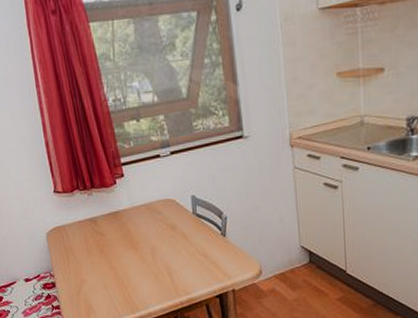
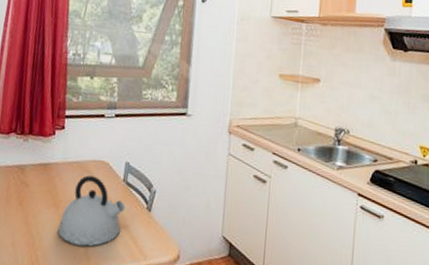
kettle: none [141,214,201,278] -> present [57,175,126,247]

